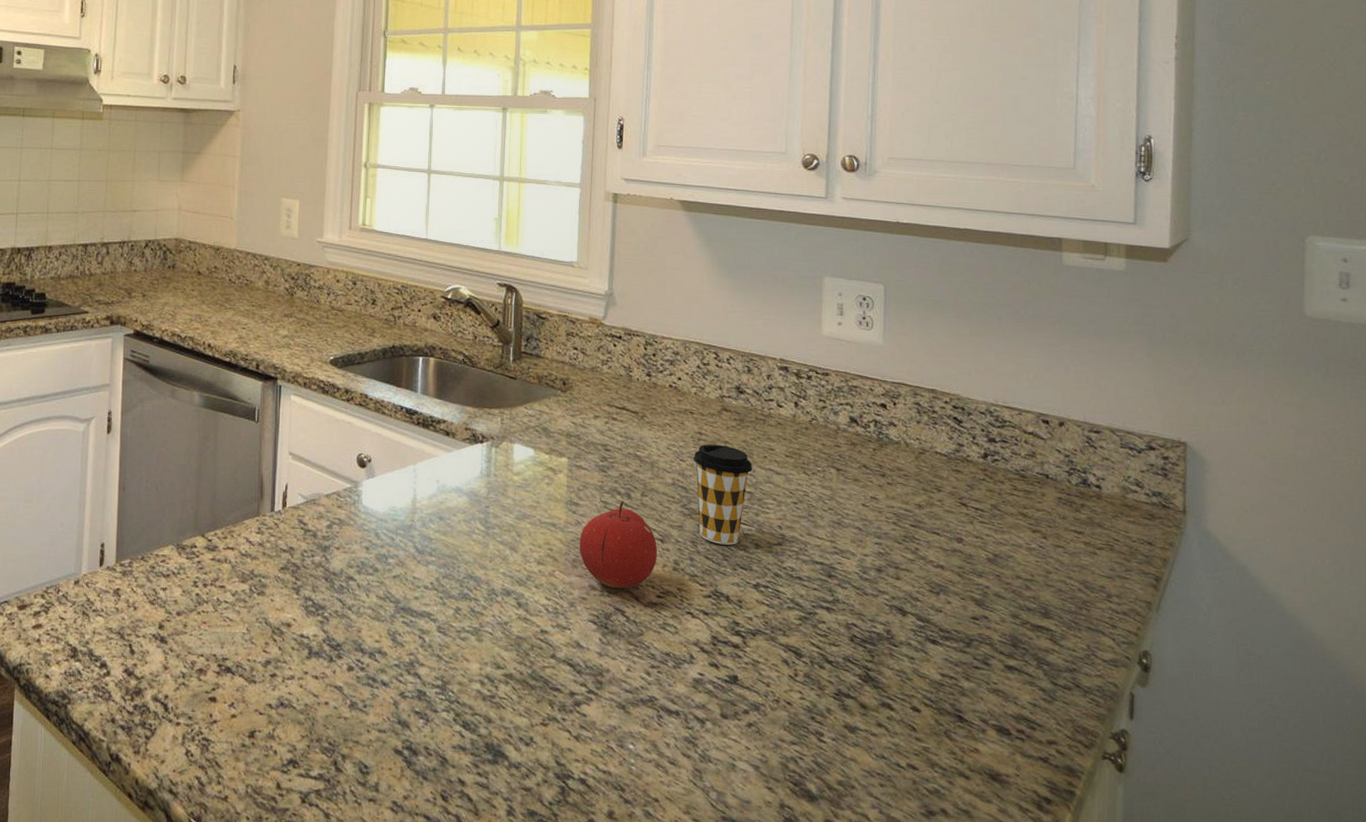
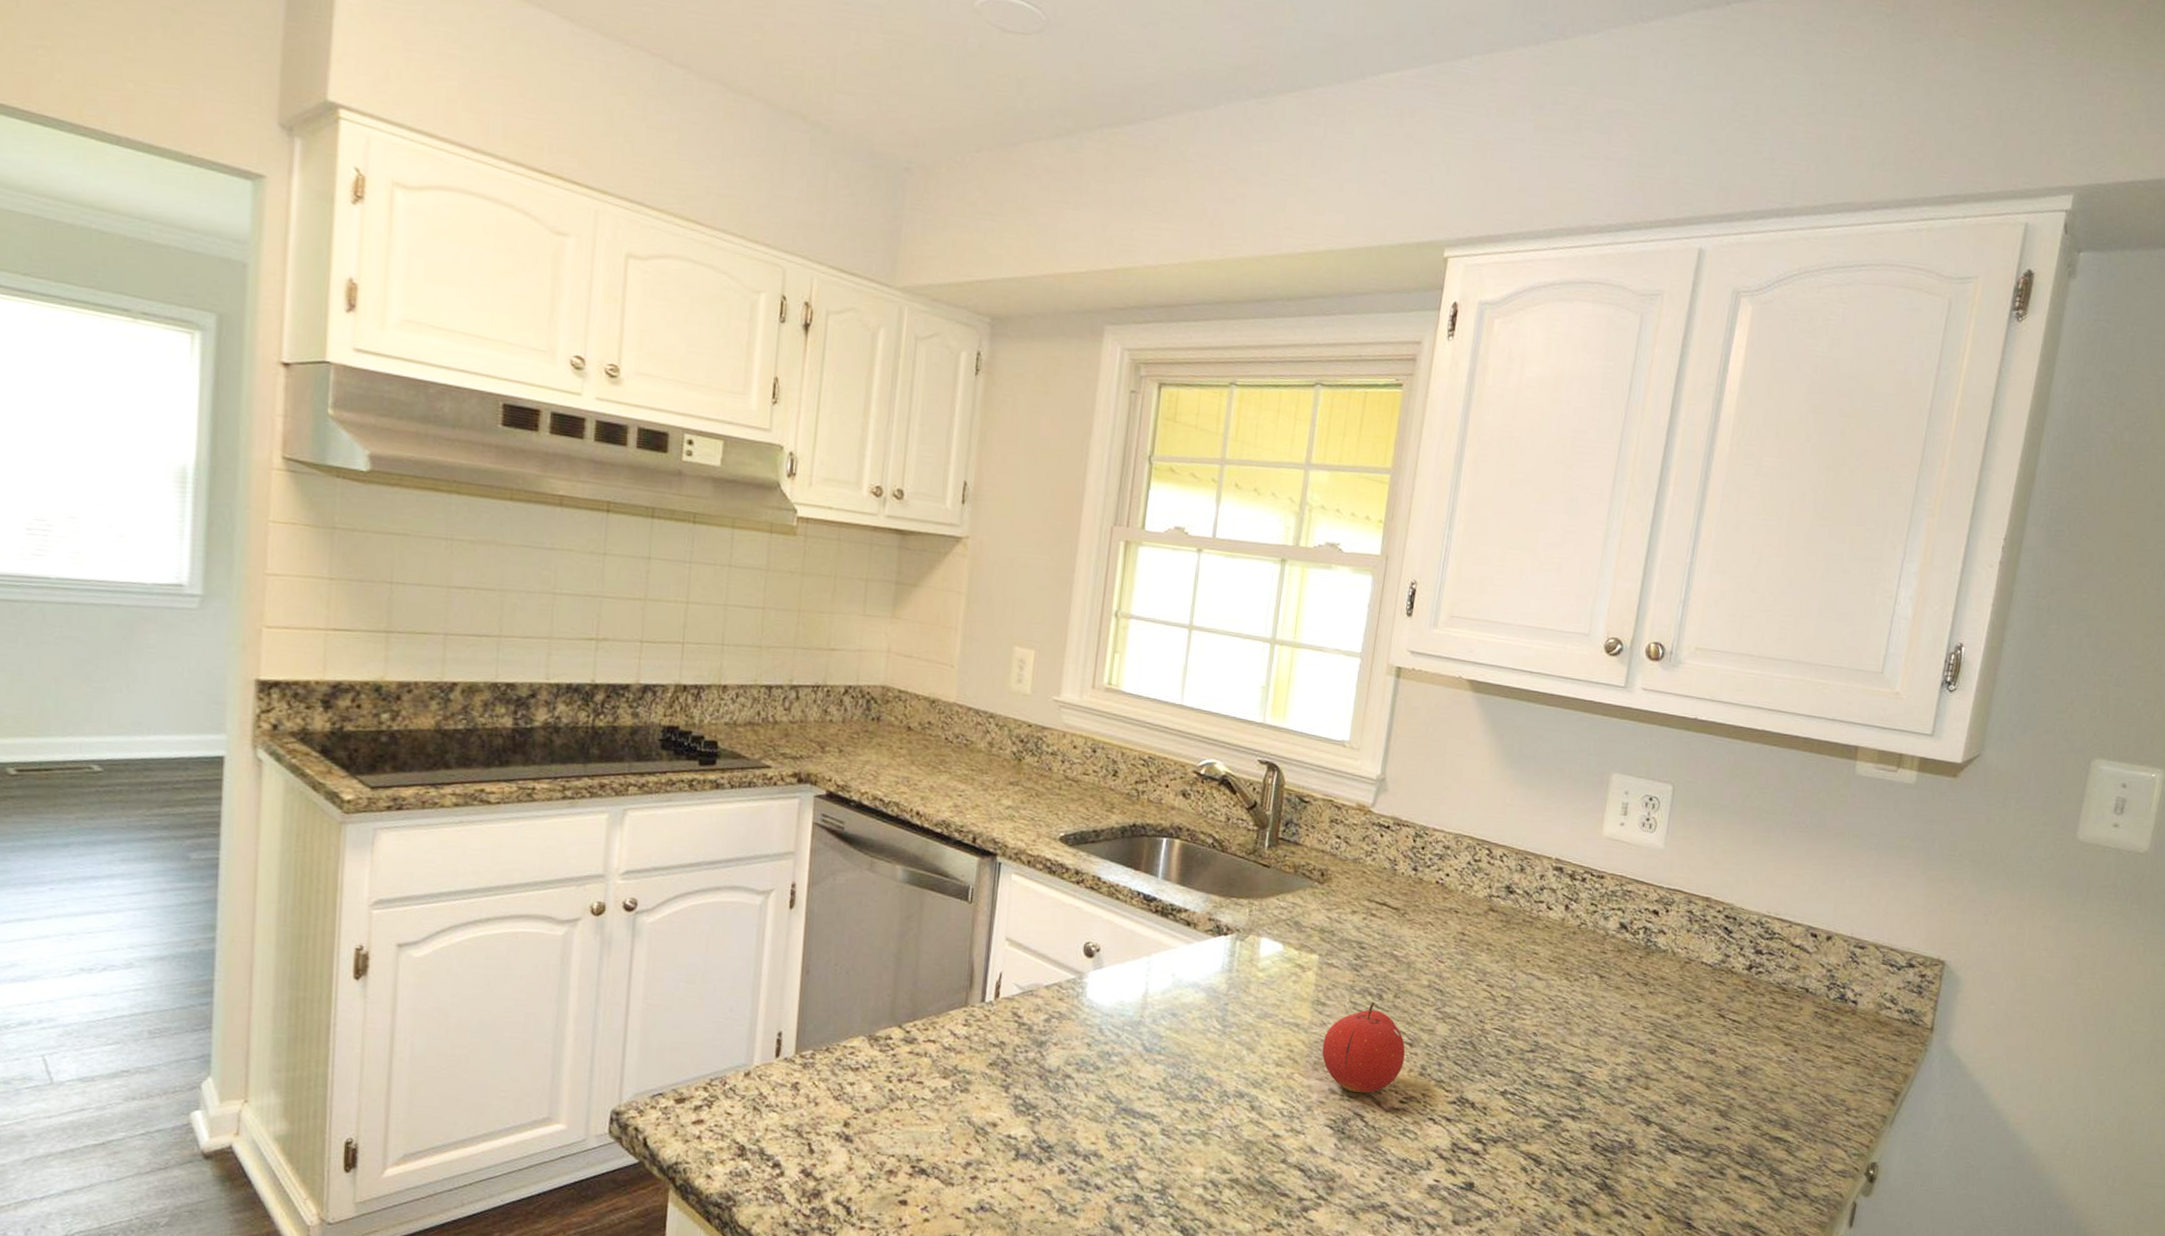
coffee cup: present [693,444,753,545] -> none [1451,945,1514,1051]

